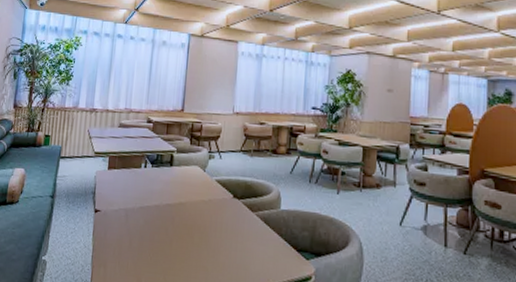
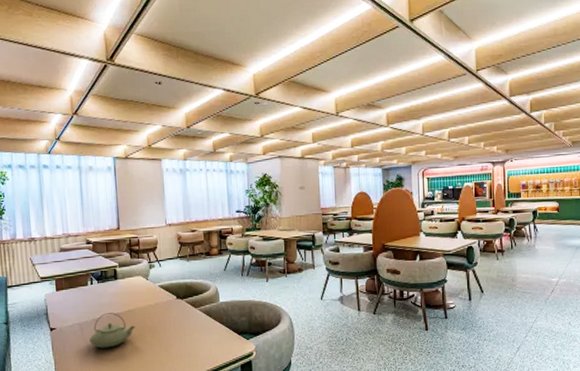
teapot: none [133,202,184,243] -> present [89,313,135,349]

